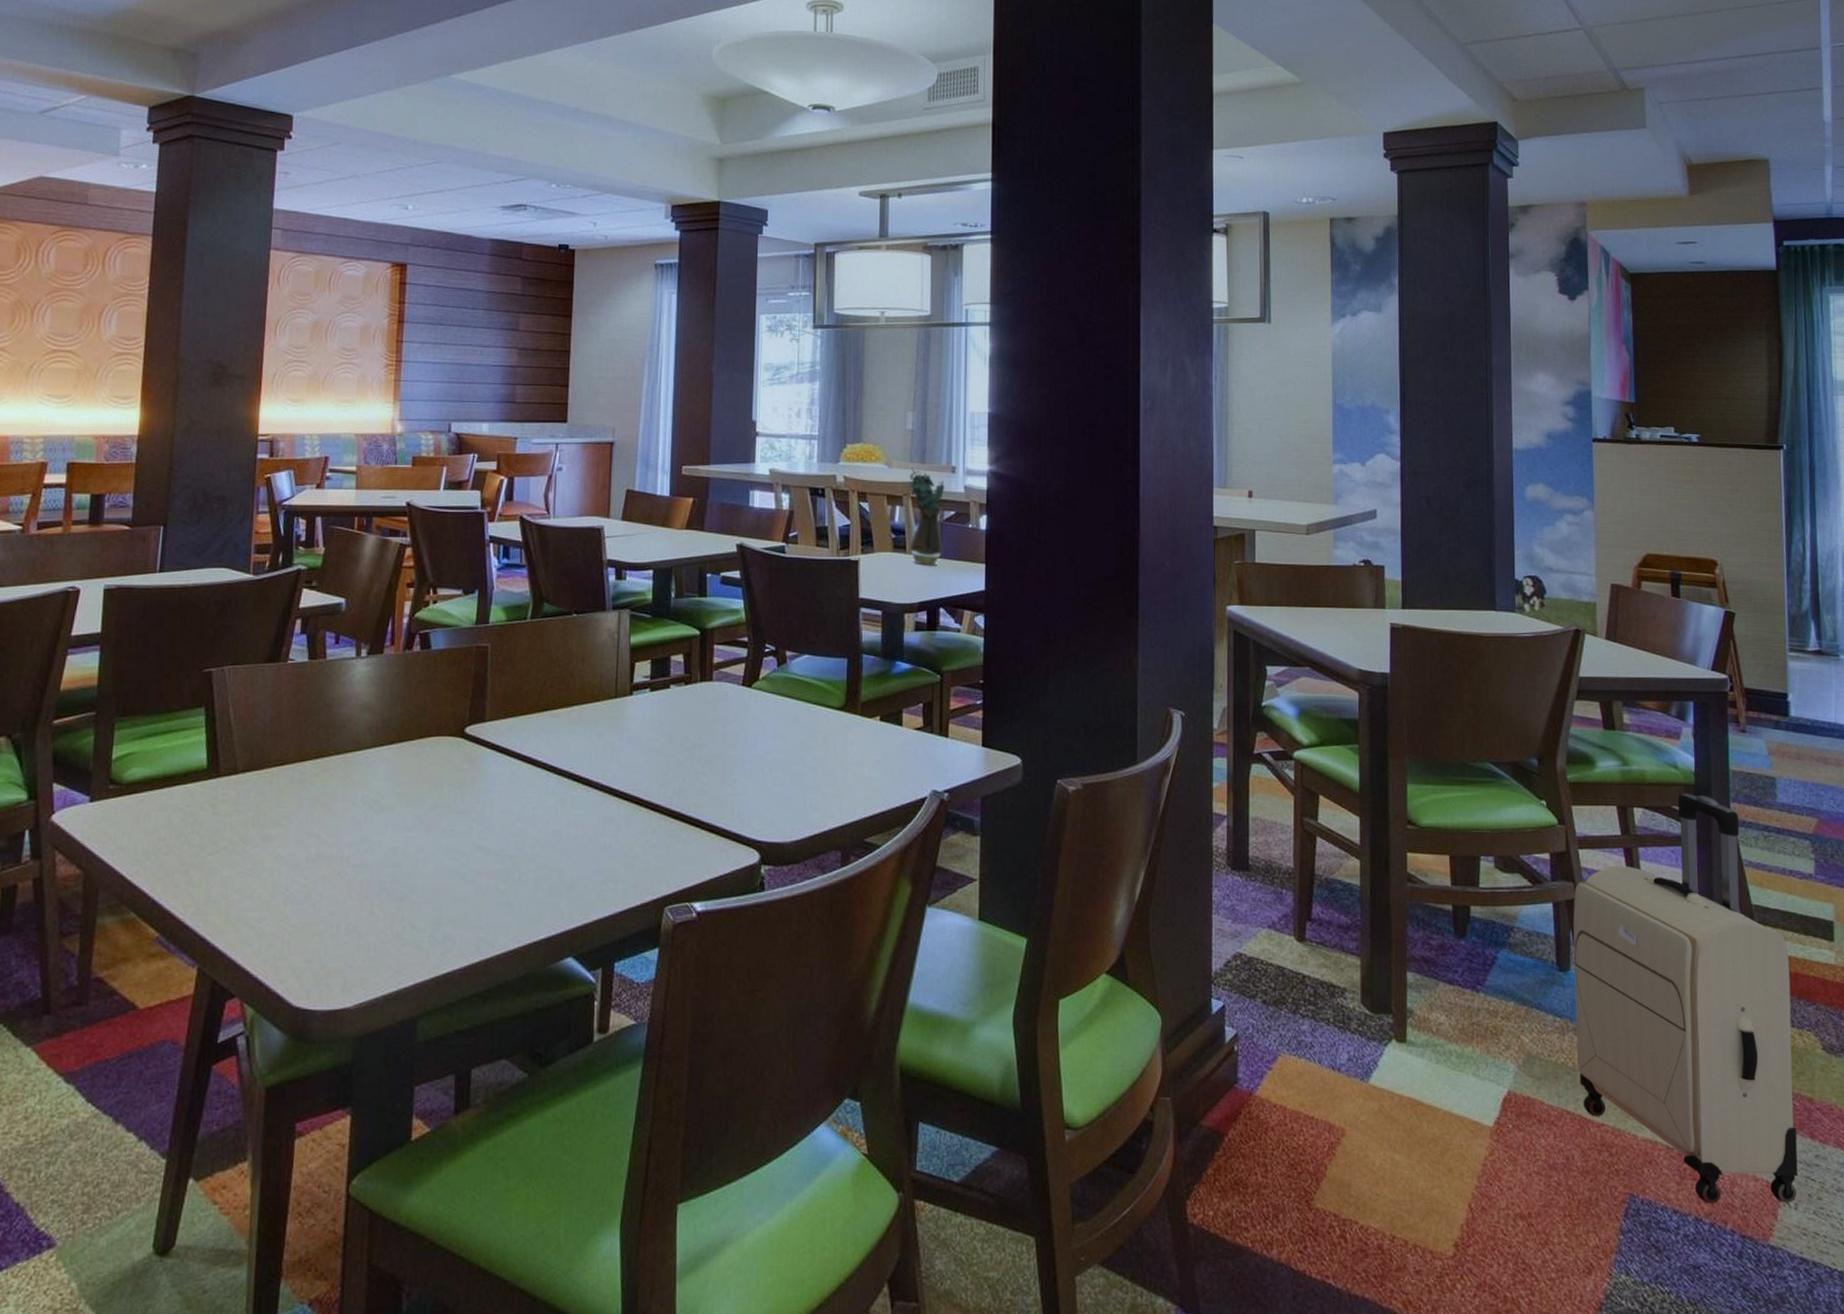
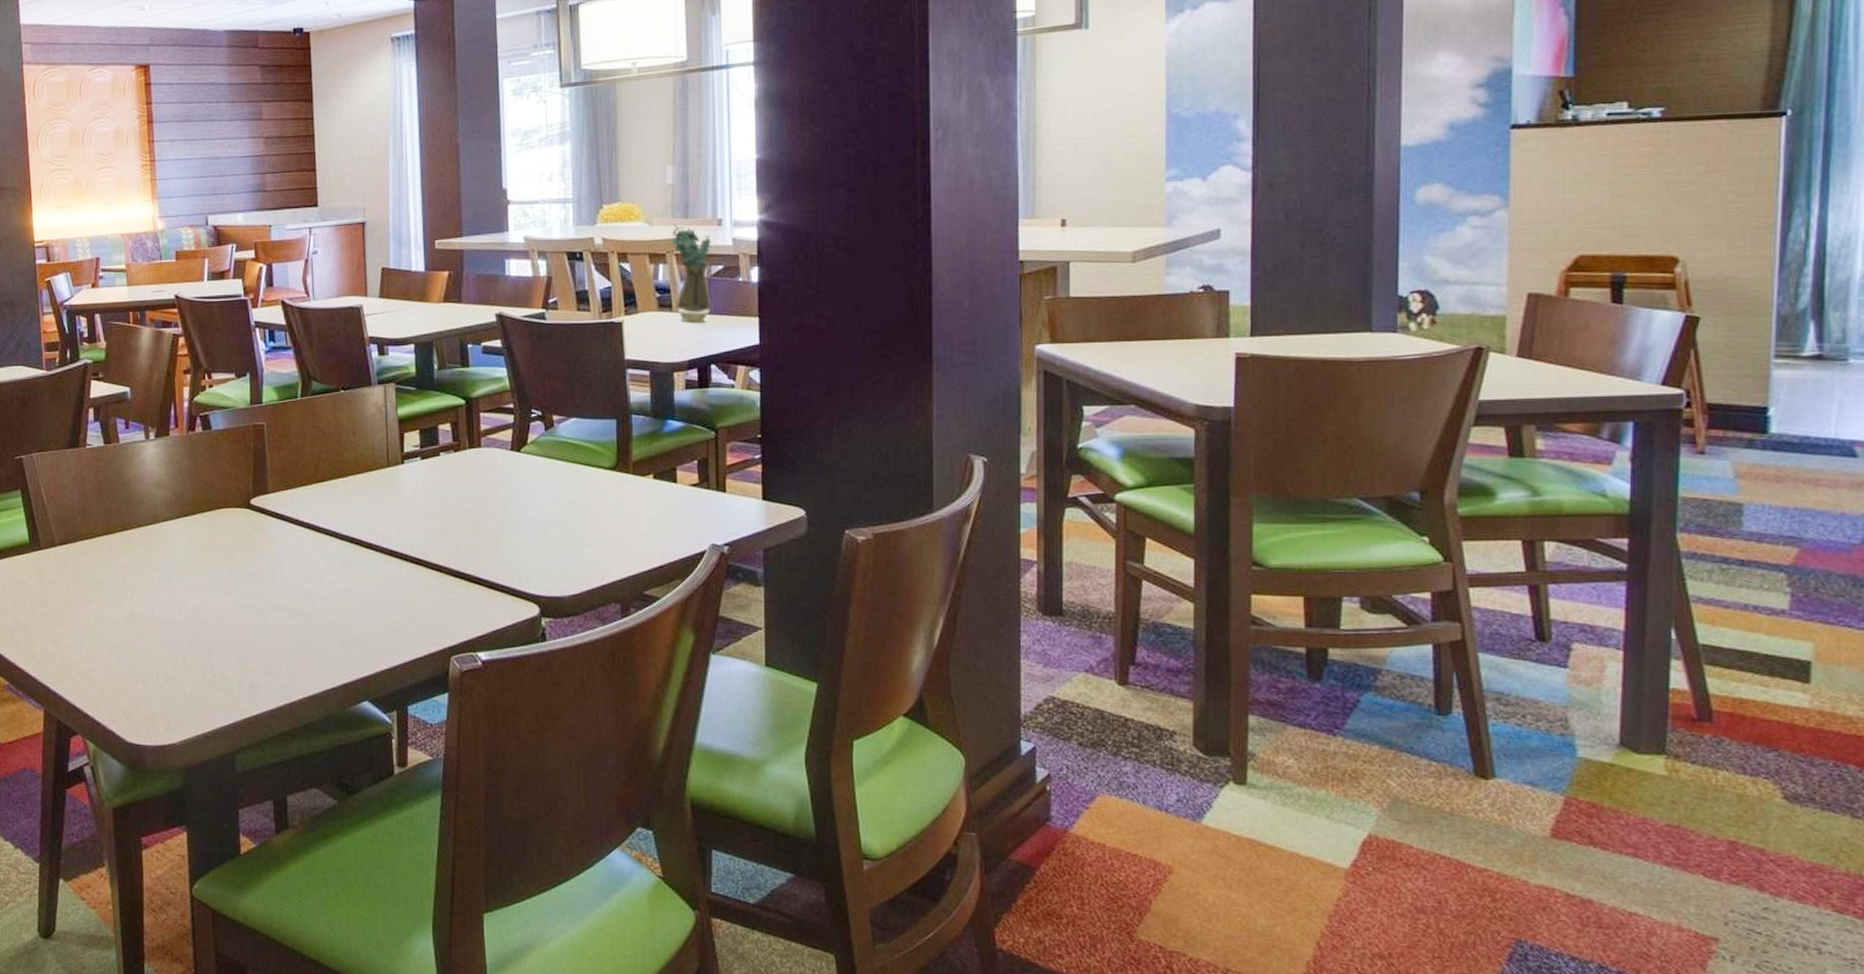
suitcase: present [1572,793,1798,1204] -> none [1456,524,1746,955]

